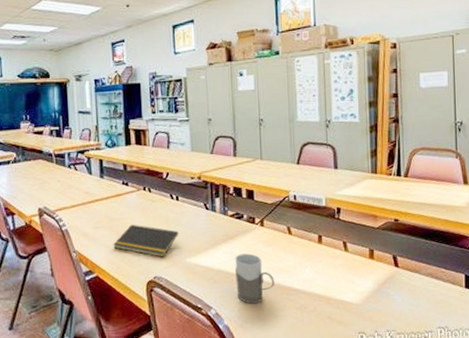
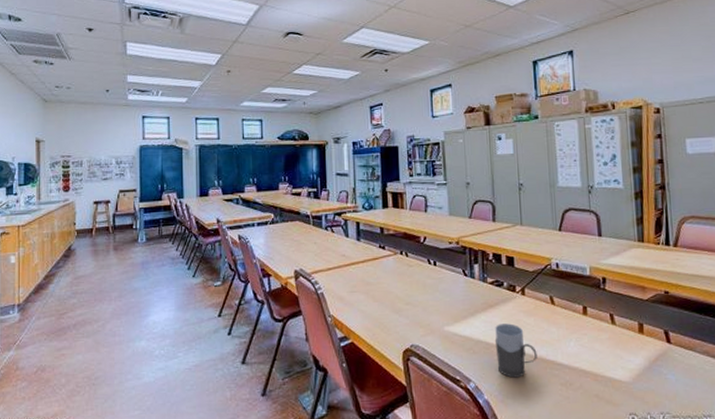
notepad: present [113,224,179,257] -> none [369,289,437,325]

